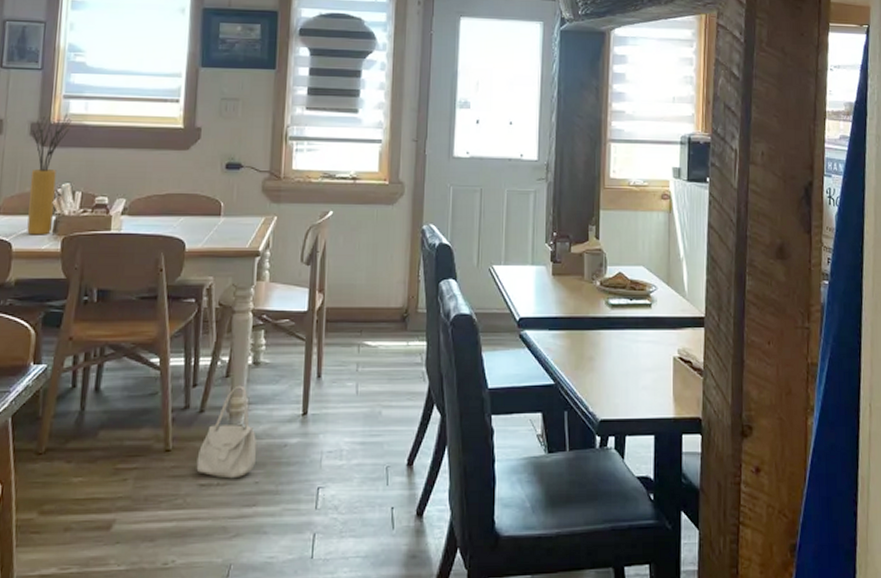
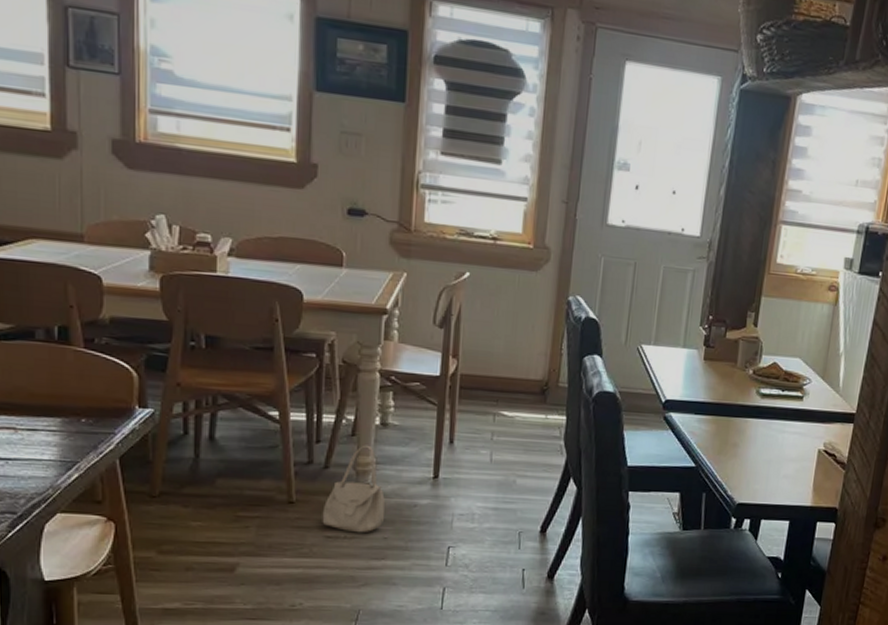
vase: present [27,113,73,235] -> none [114,131,163,271]

